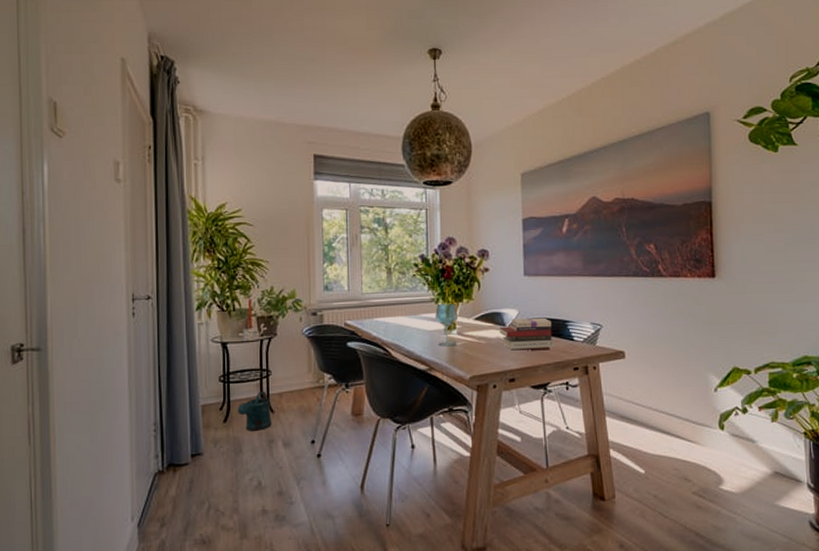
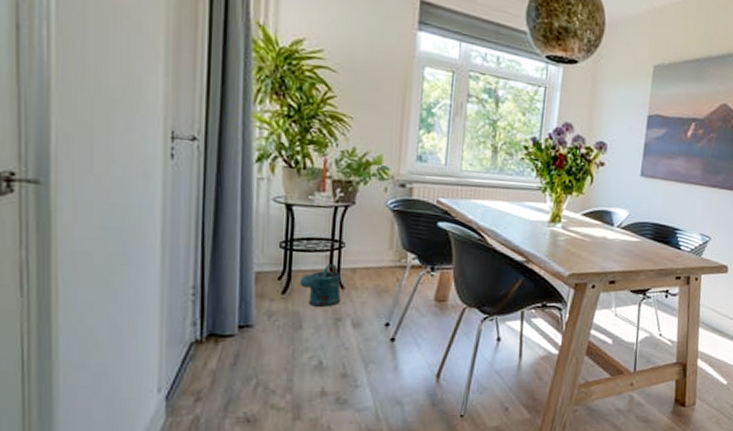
wine glass: present [434,303,458,347] -> none [539,193,565,241]
books: present [499,317,555,351] -> none [606,219,662,256]

